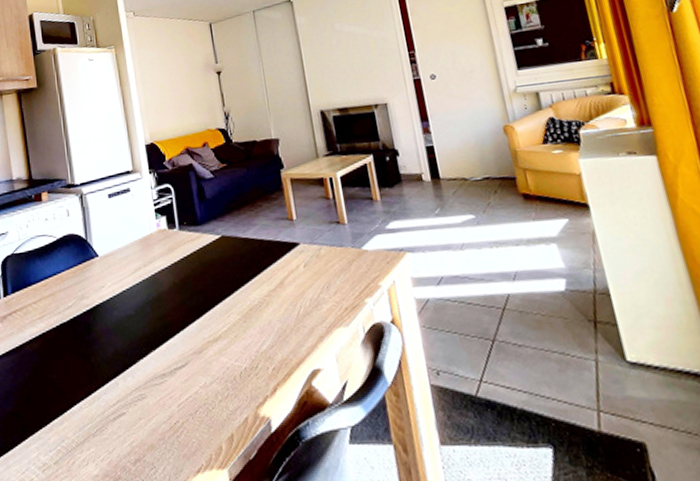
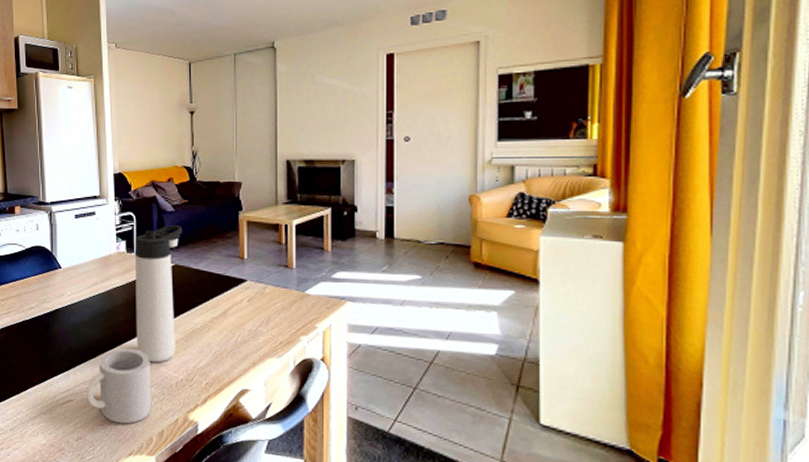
mug: none [140,339,217,434] -> present [87,348,152,424]
thermos bottle: none [176,192,234,352] -> present [135,225,183,362]

